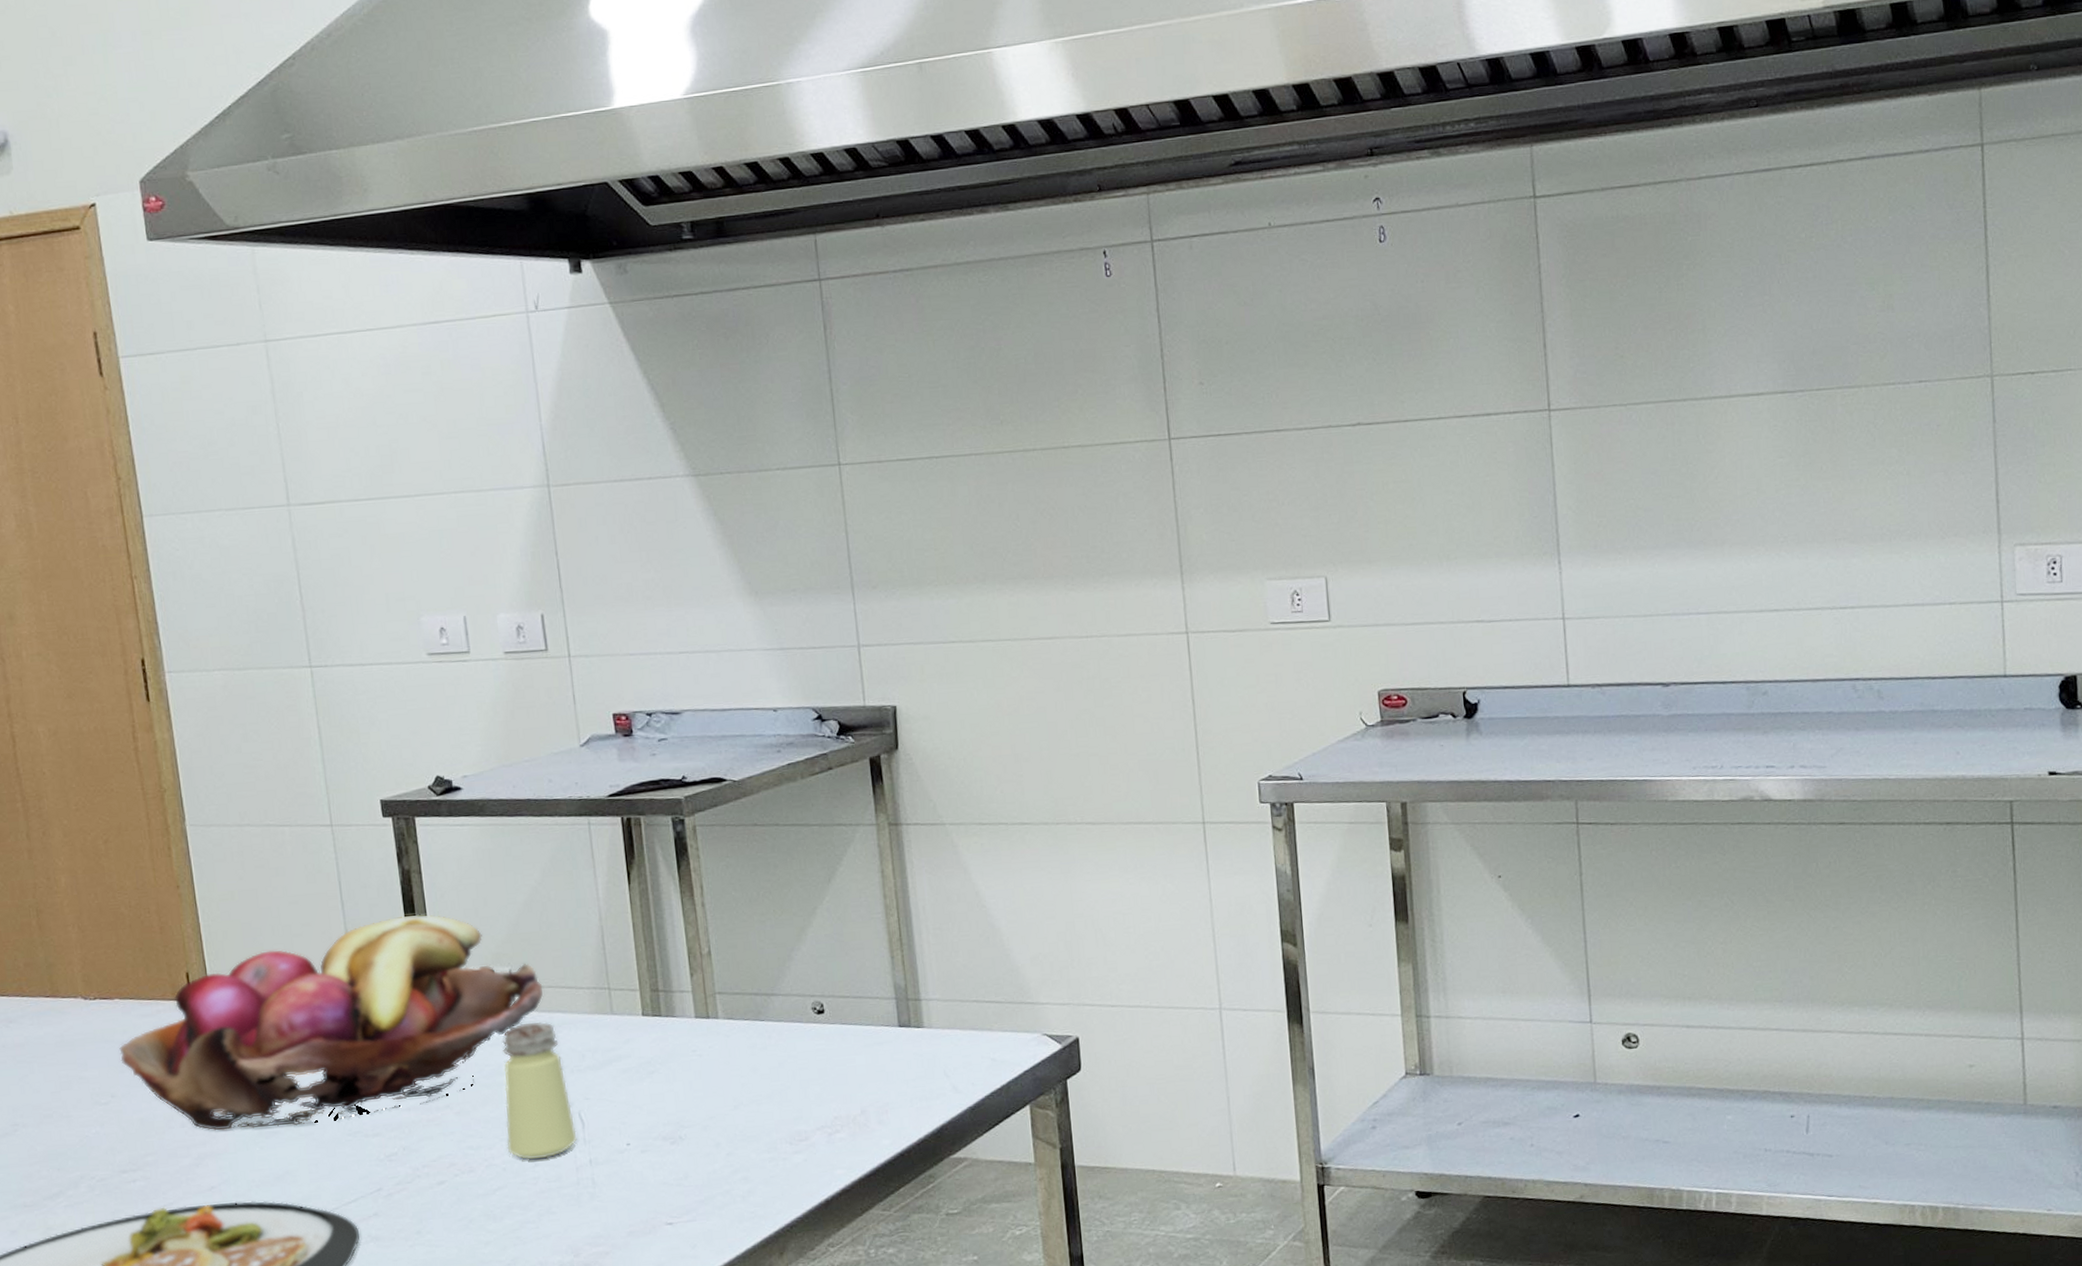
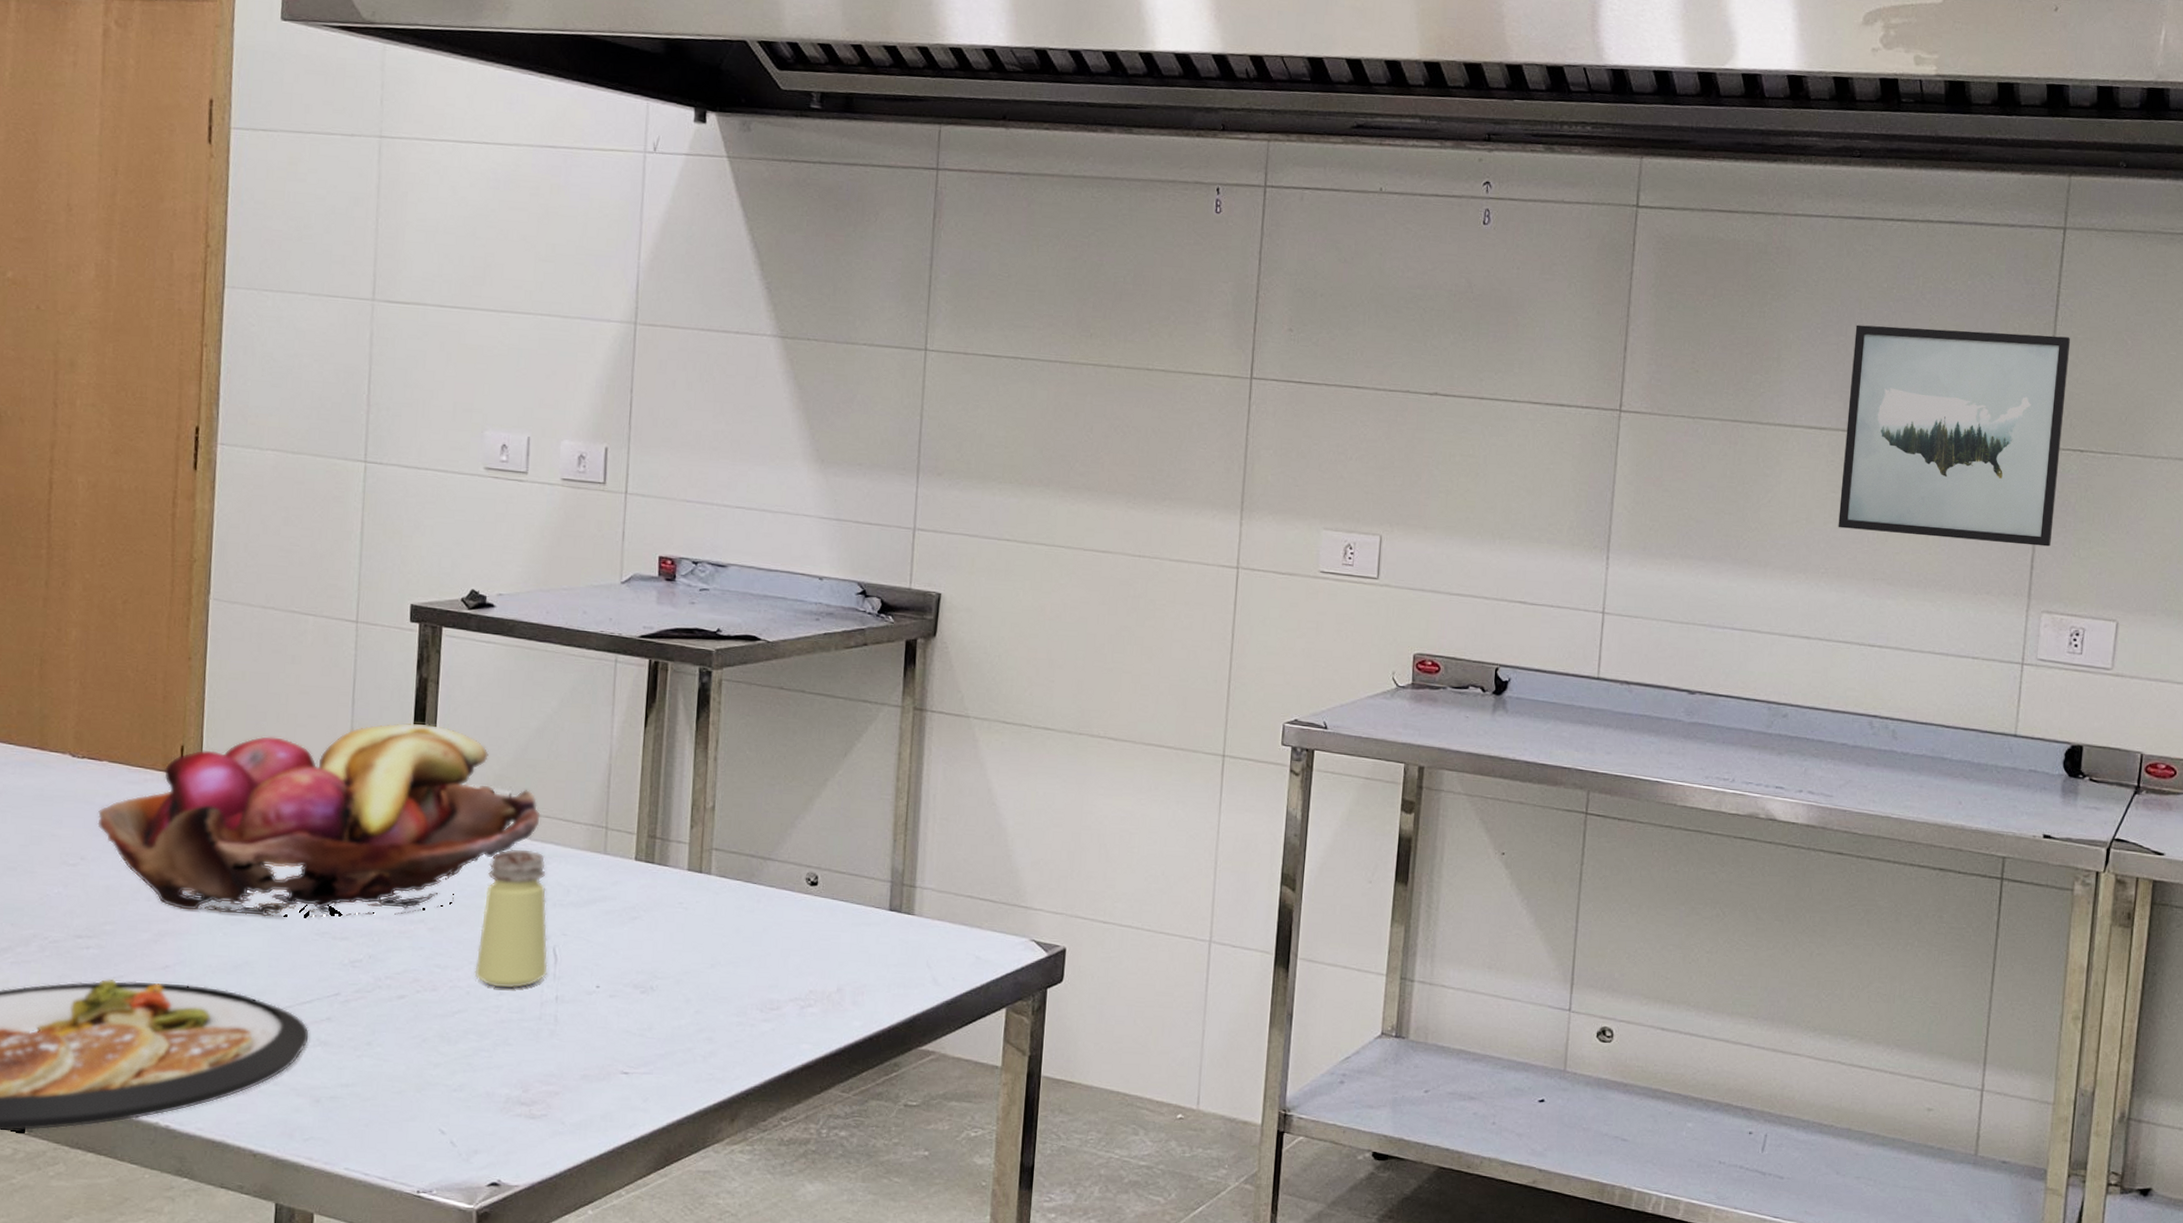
wall art: none [1778,257,2014,493] -> present [1838,325,2071,547]

